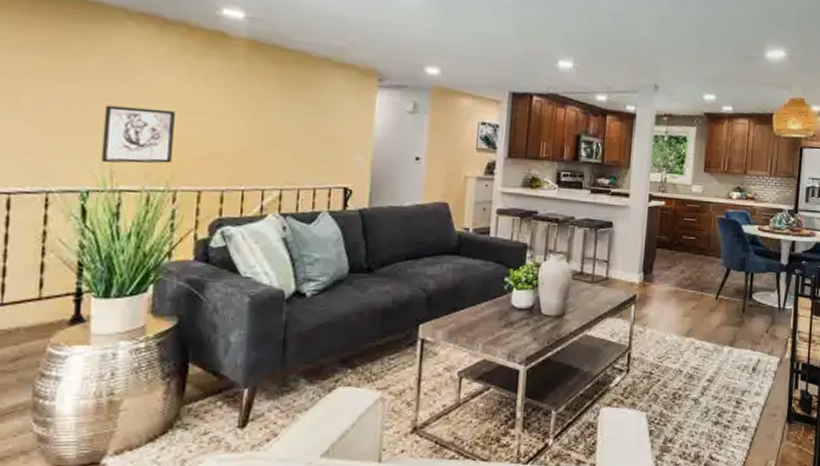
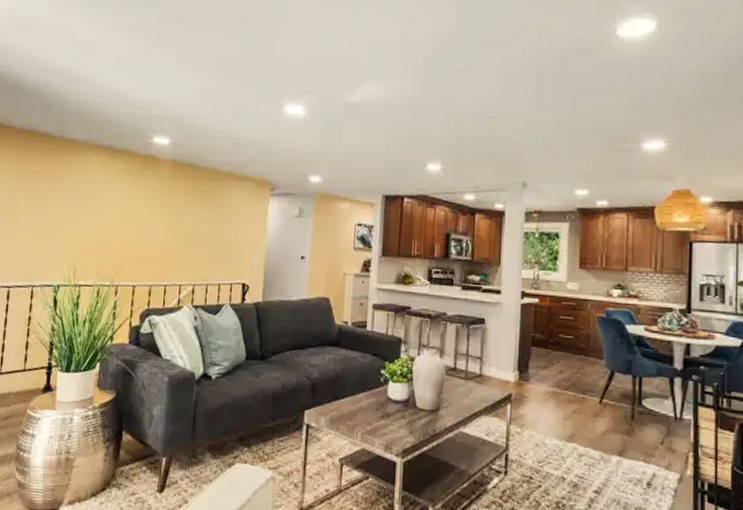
wall art: present [101,105,176,164] -> none [68,218,120,264]

